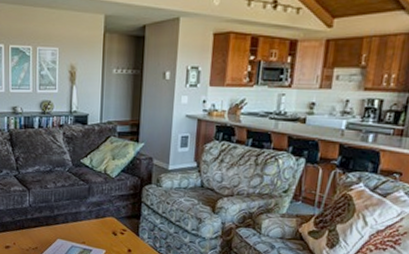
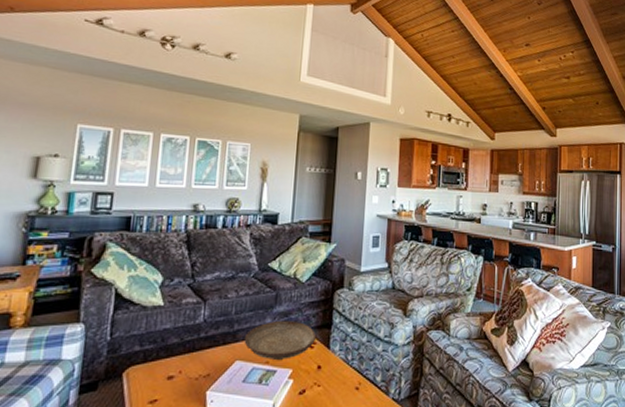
decorative bowl: none [63,209,127,243] -> present [244,320,317,361]

